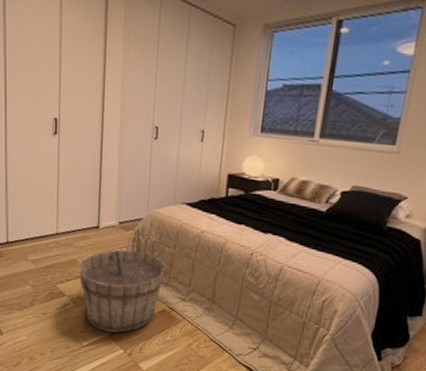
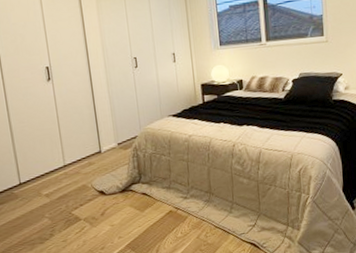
wooden bucket: present [78,248,166,333] -> none [89,164,166,244]

